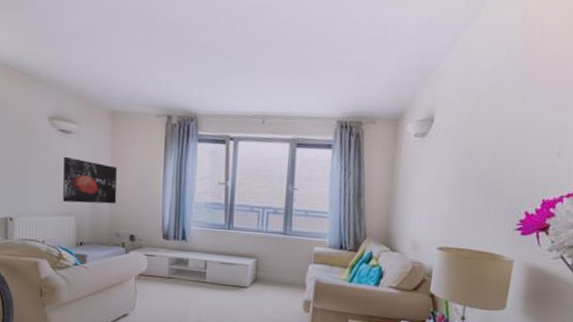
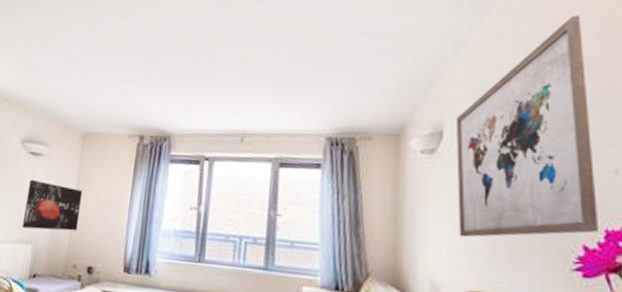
wall art: none [437,13,557,206] -> present [455,15,600,238]

